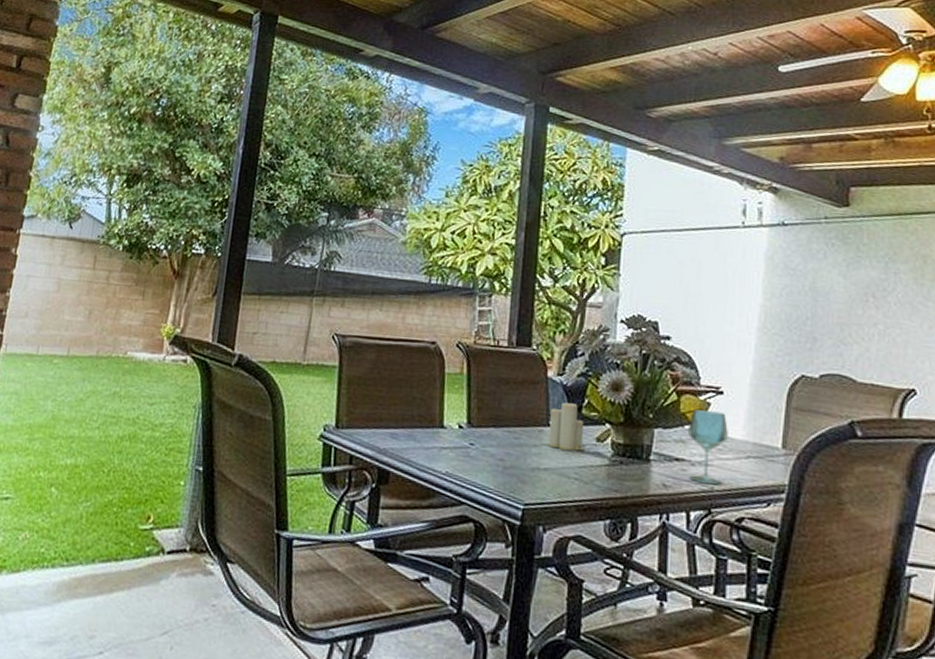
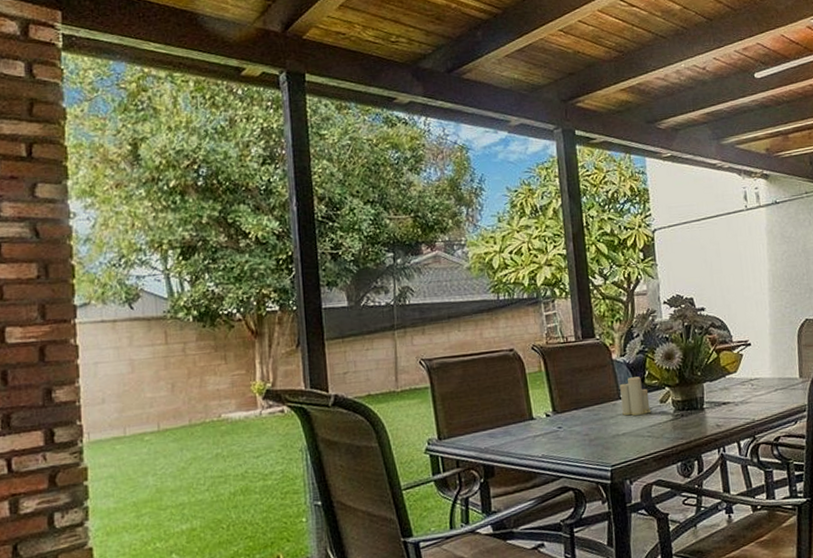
wine glass: present [687,410,729,485] -> none [728,360,760,418]

